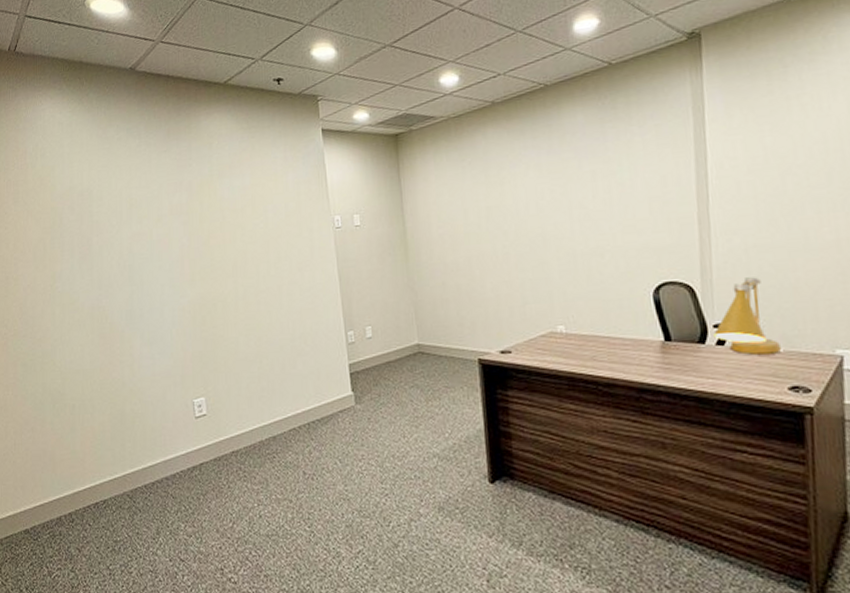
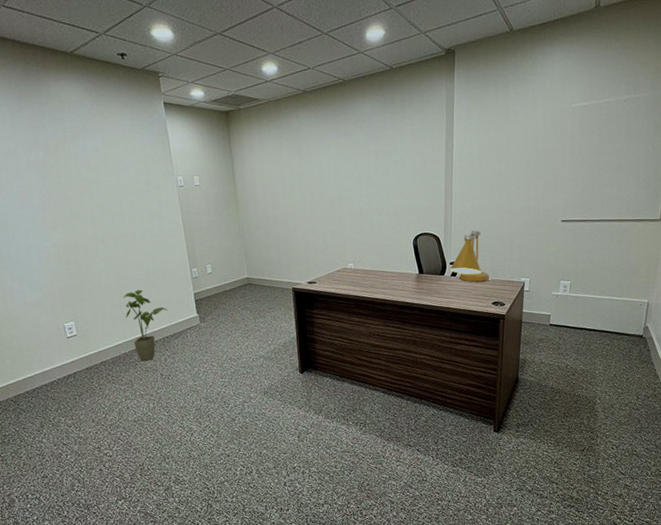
house plant: none [263,358,317,454] -> present [123,289,169,362]

